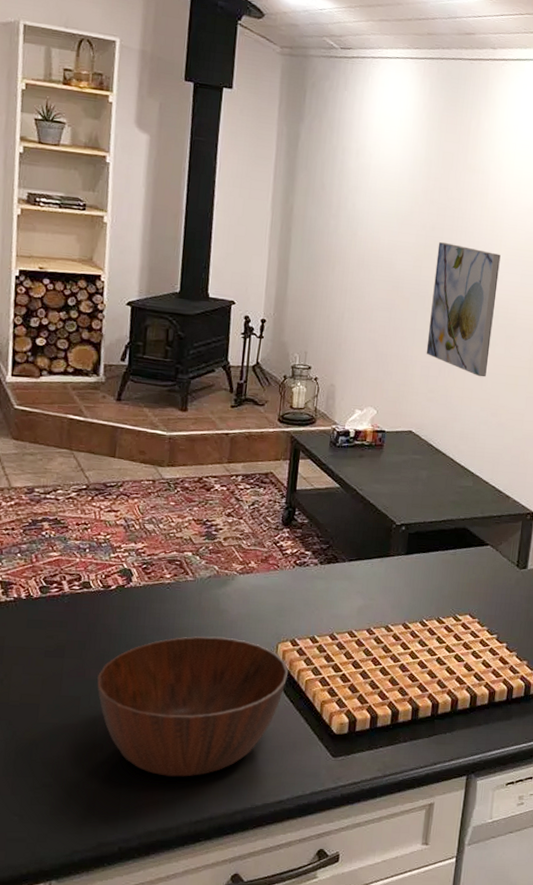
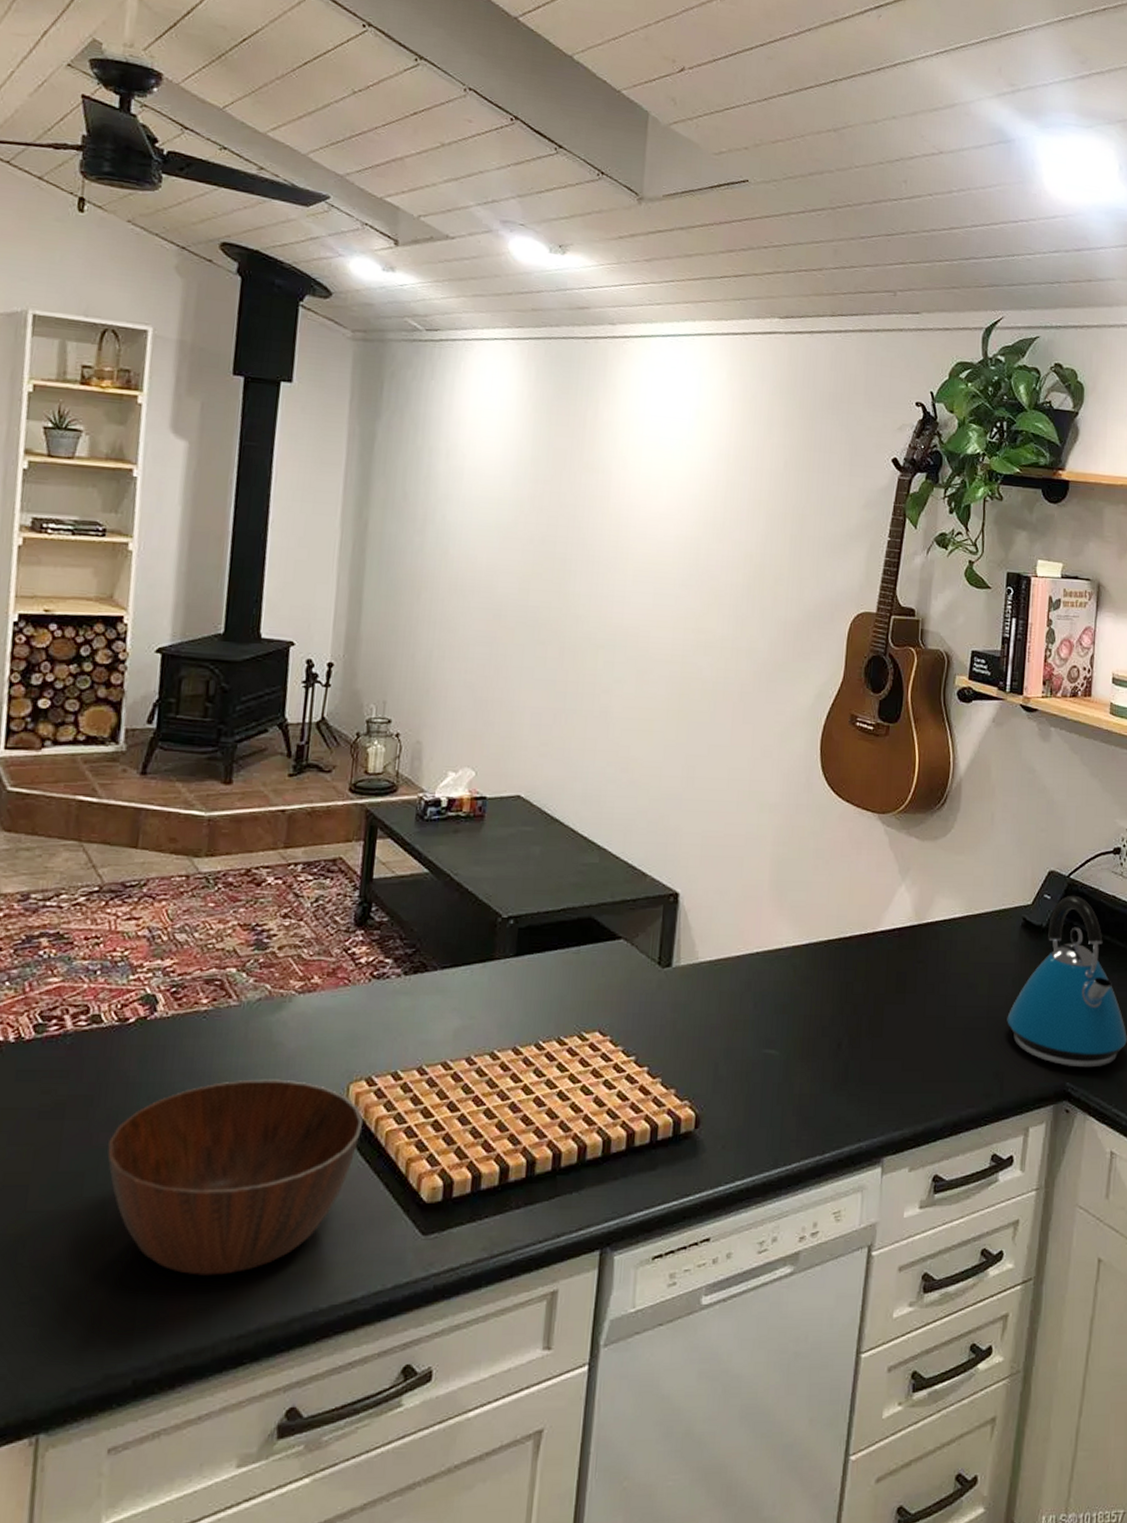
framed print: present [426,242,501,377] -> none [536,558,627,724]

